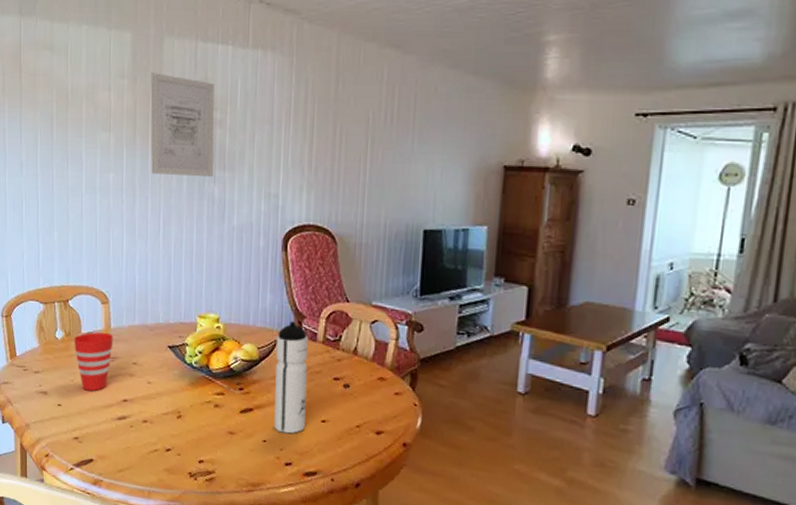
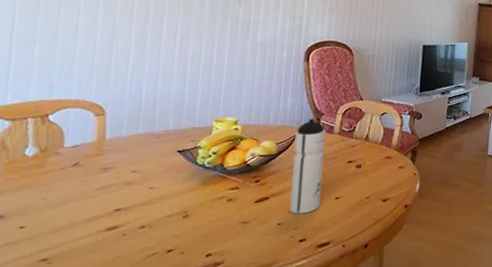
cup: present [73,332,114,392] -> none [51,145,108,207]

